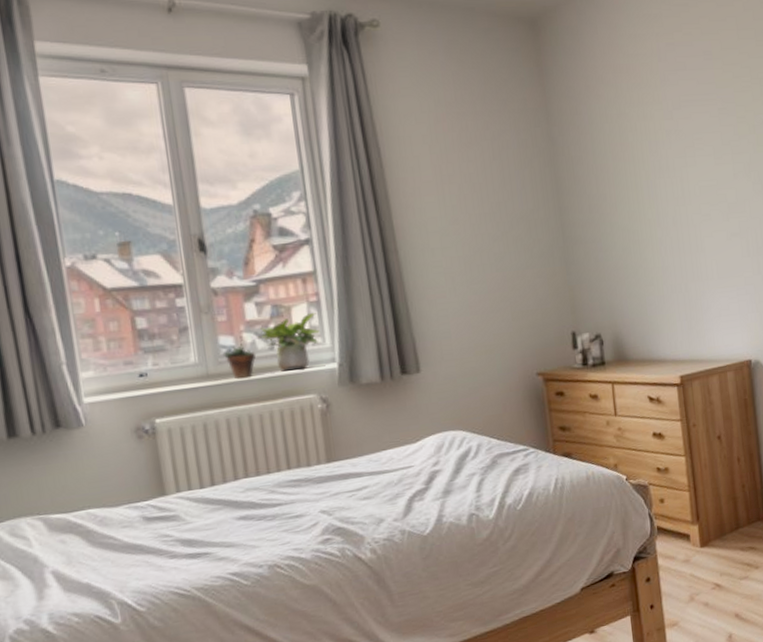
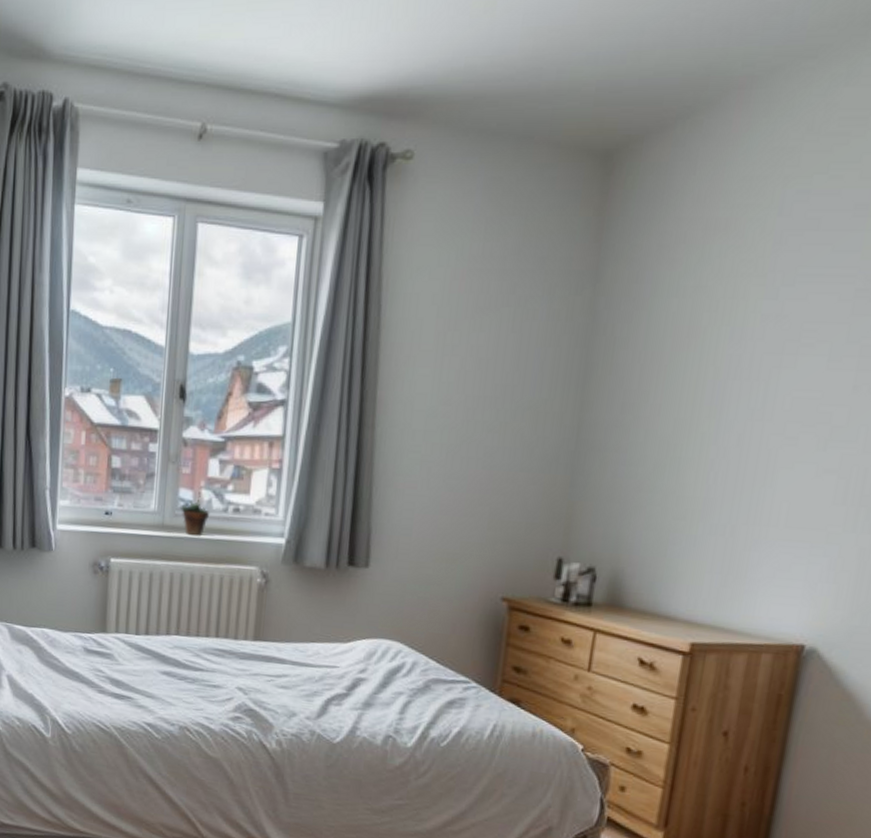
potted plant: present [257,313,320,371] -> none [214,481,275,540]

